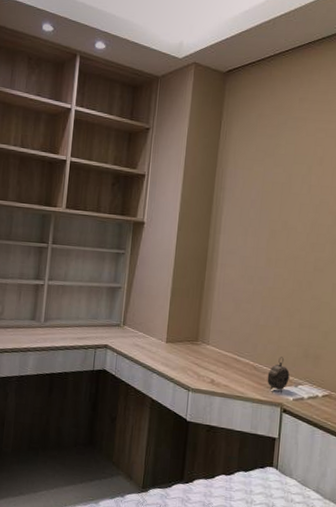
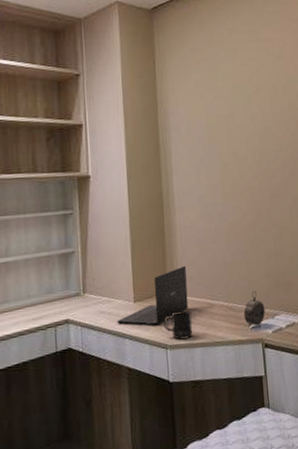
laptop: none [148,319,219,368] -> present [117,265,189,326]
mug: none [190,359,217,387] -> present [164,310,193,340]

